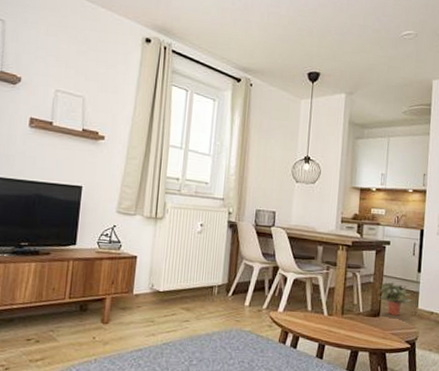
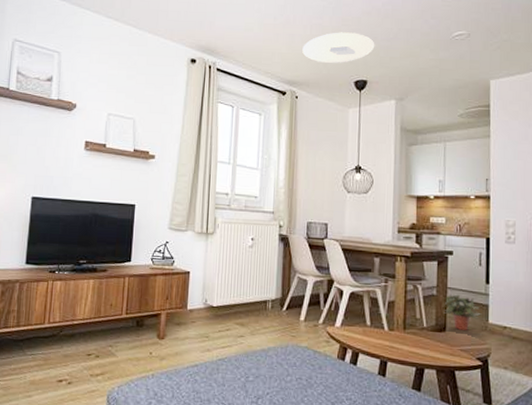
ceiling light: none [259,22,329,54] -> present [302,32,375,64]

